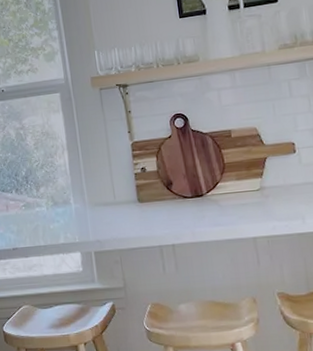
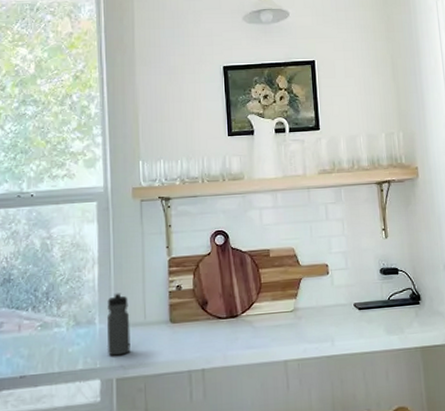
water bottle: none [79,176,105,232] -> present [107,293,131,356]

